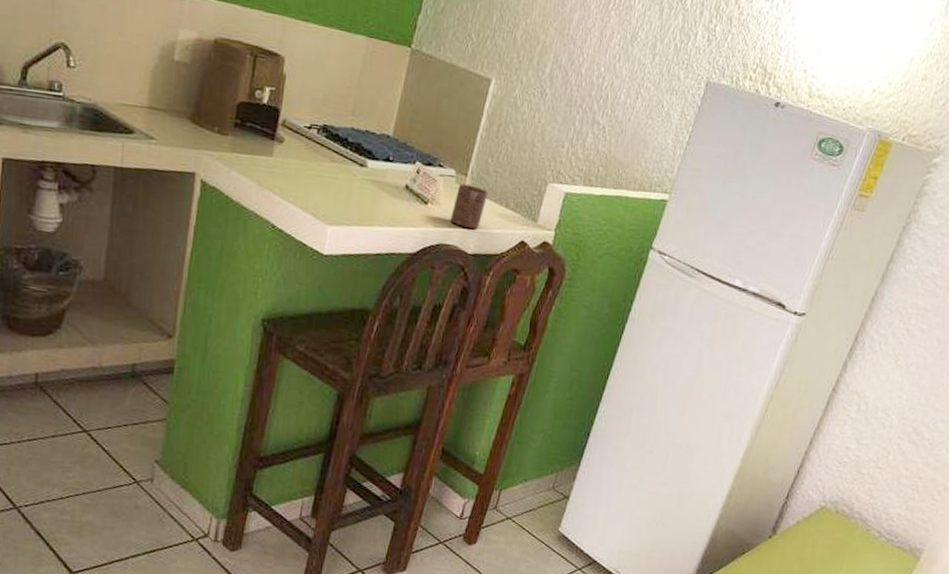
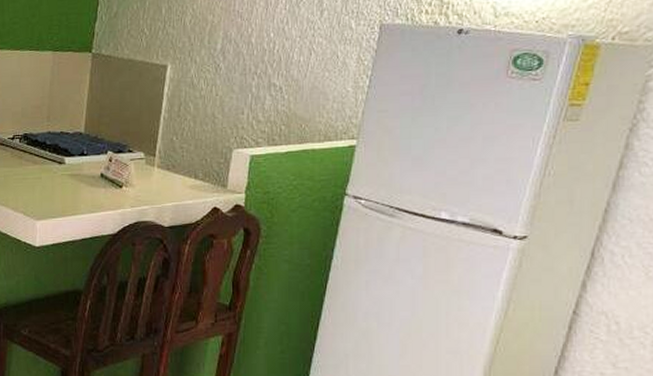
cup: present [450,183,488,230] -> none [145,163,176,204]

